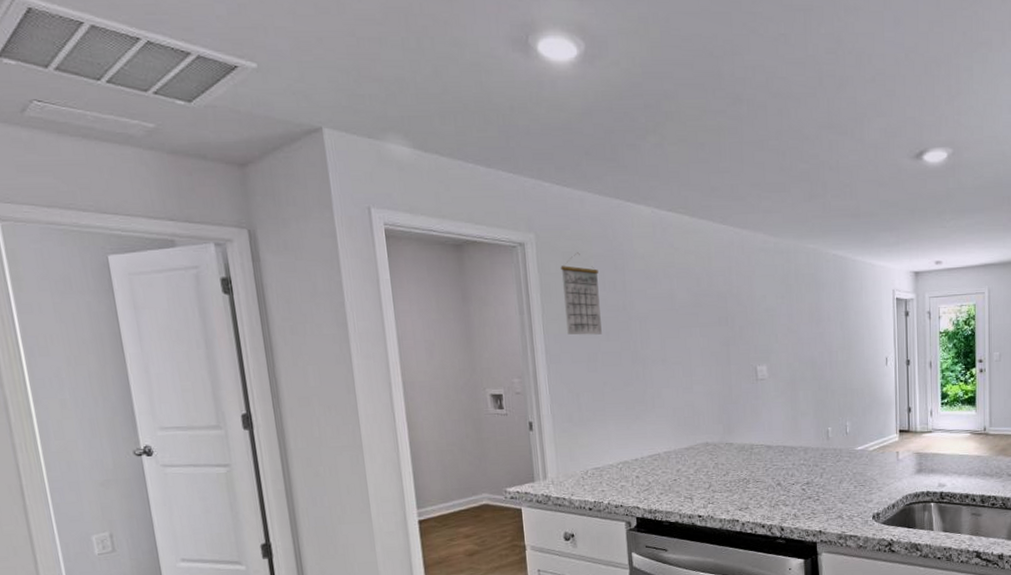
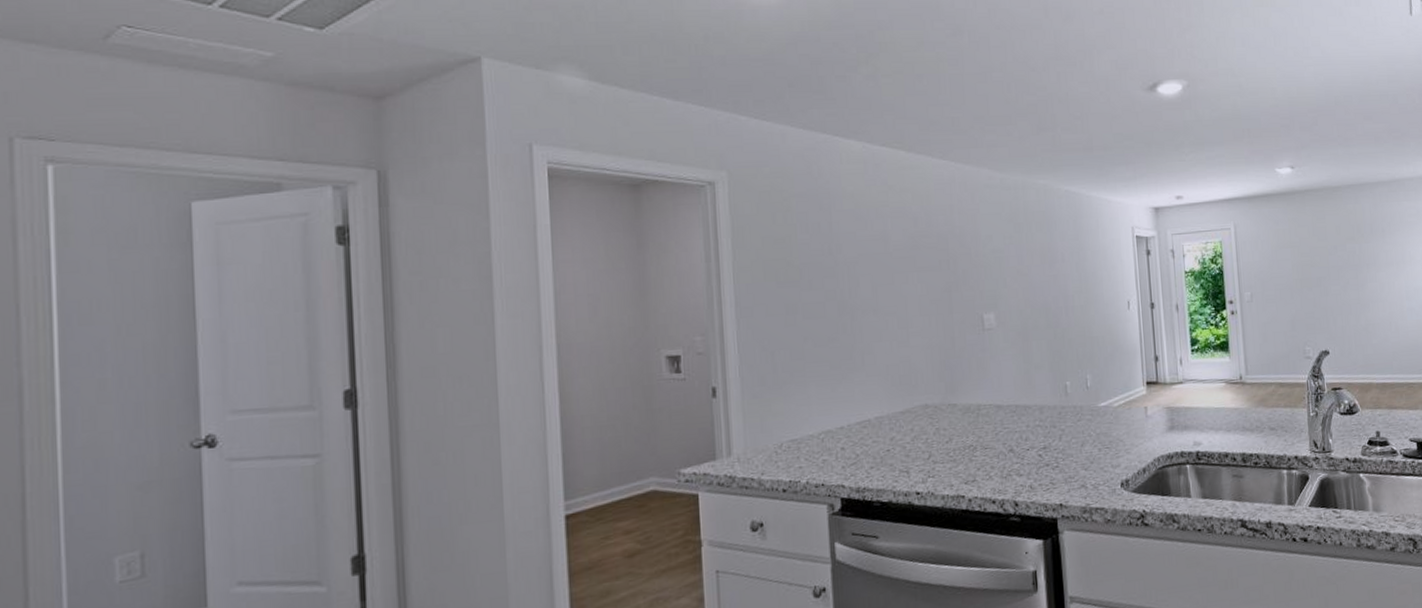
calendar: present [560,252,602,335] -> none [756,191,803,284]

